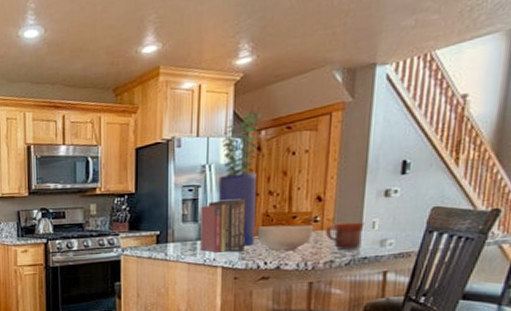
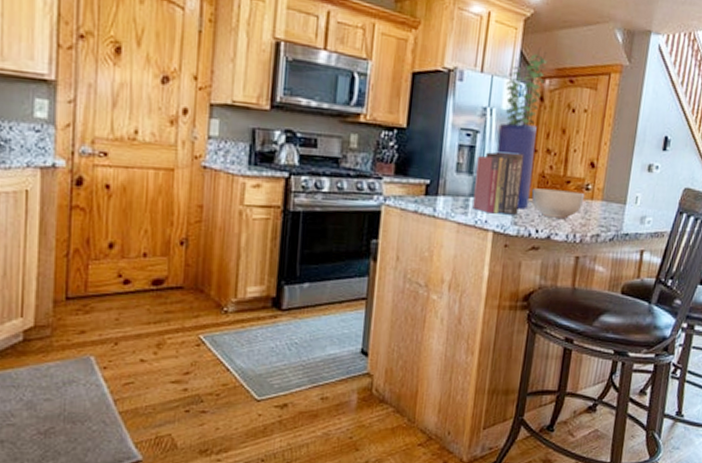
mug: present [326,222,365,250] -> none [595,193,629,224]

